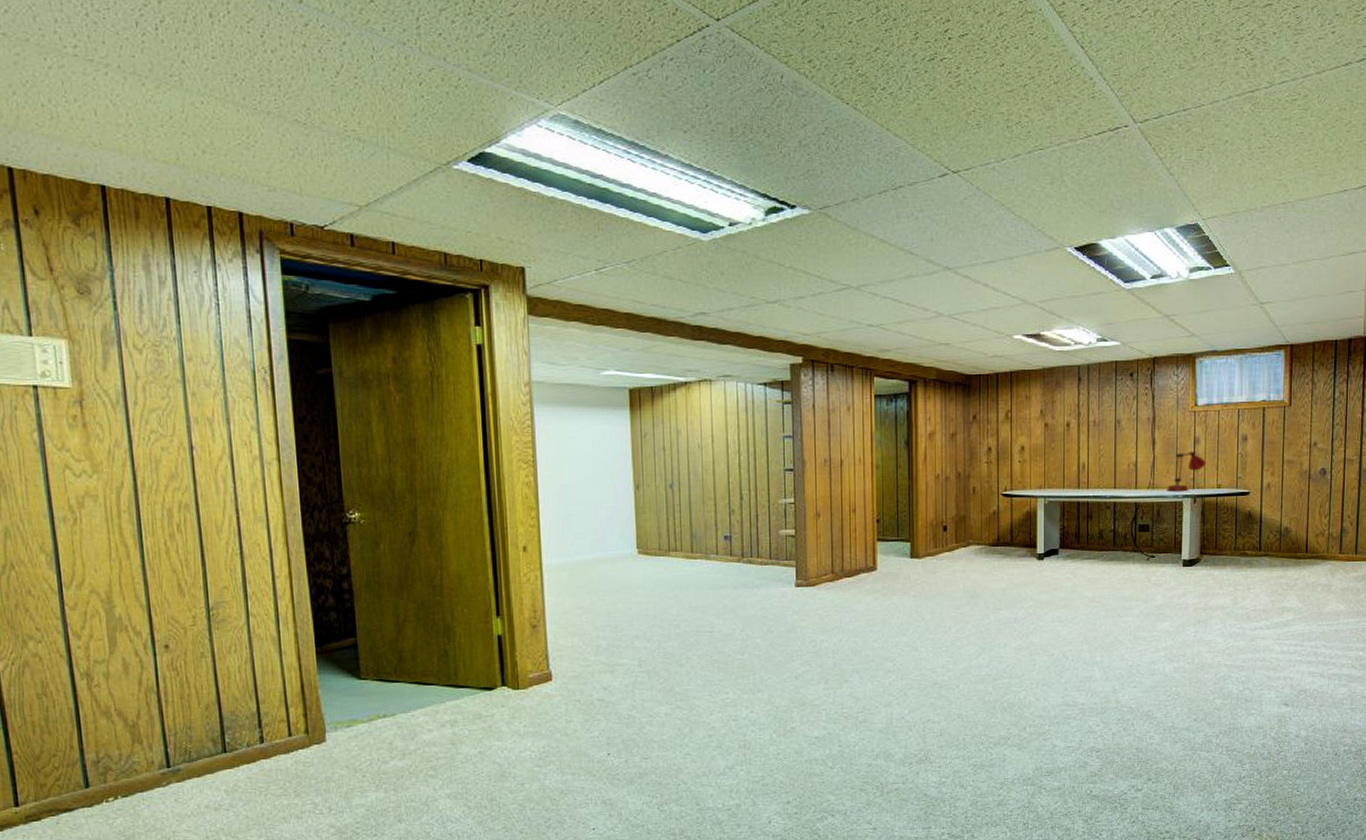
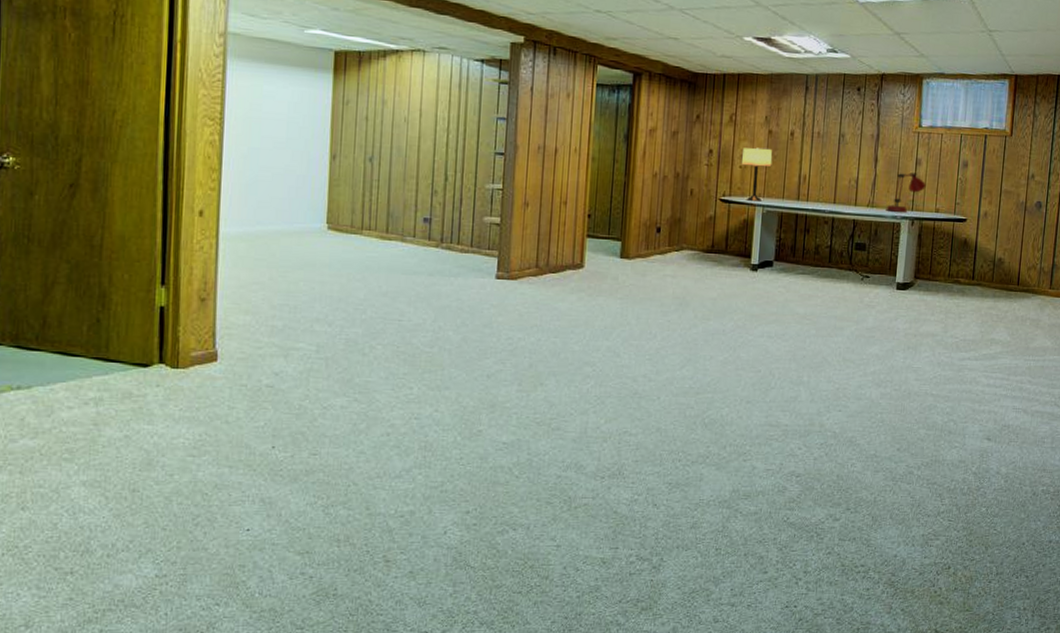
table lamp: none [1021,441,1051,494] -> present [742,147,773,203]

